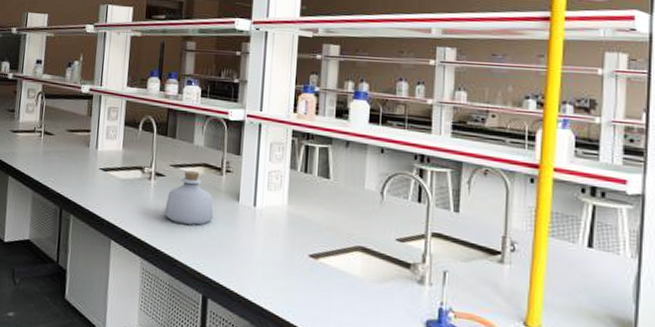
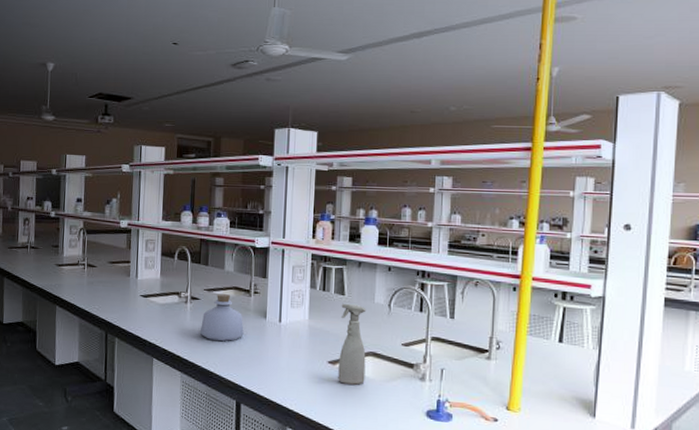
spray bottle: none [320,187,355,285] -> present [338,303,366,385]

